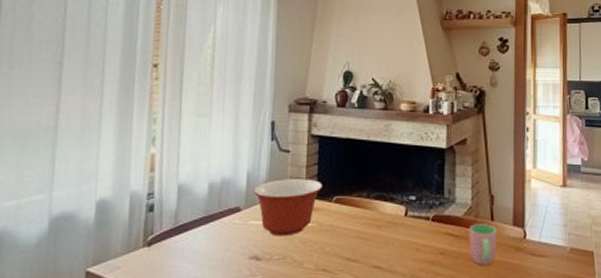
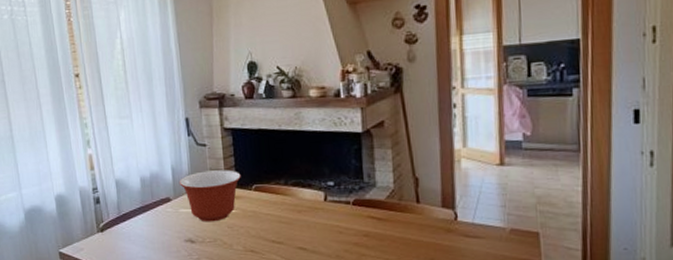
cup: present [469,224,498,265] -> none [393,206,425,247]

